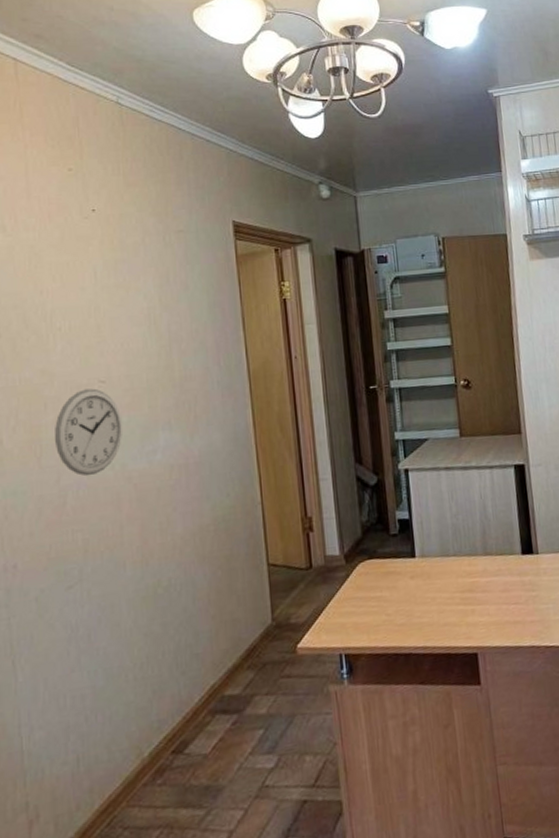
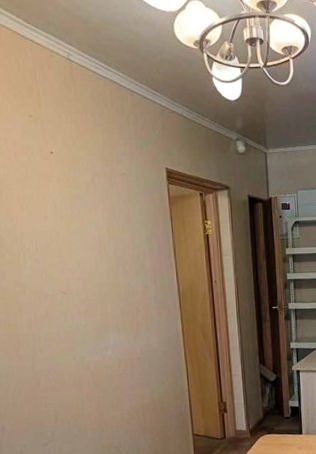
wall clock: present [55,388,123,477] -> none [28,298,82,365]

